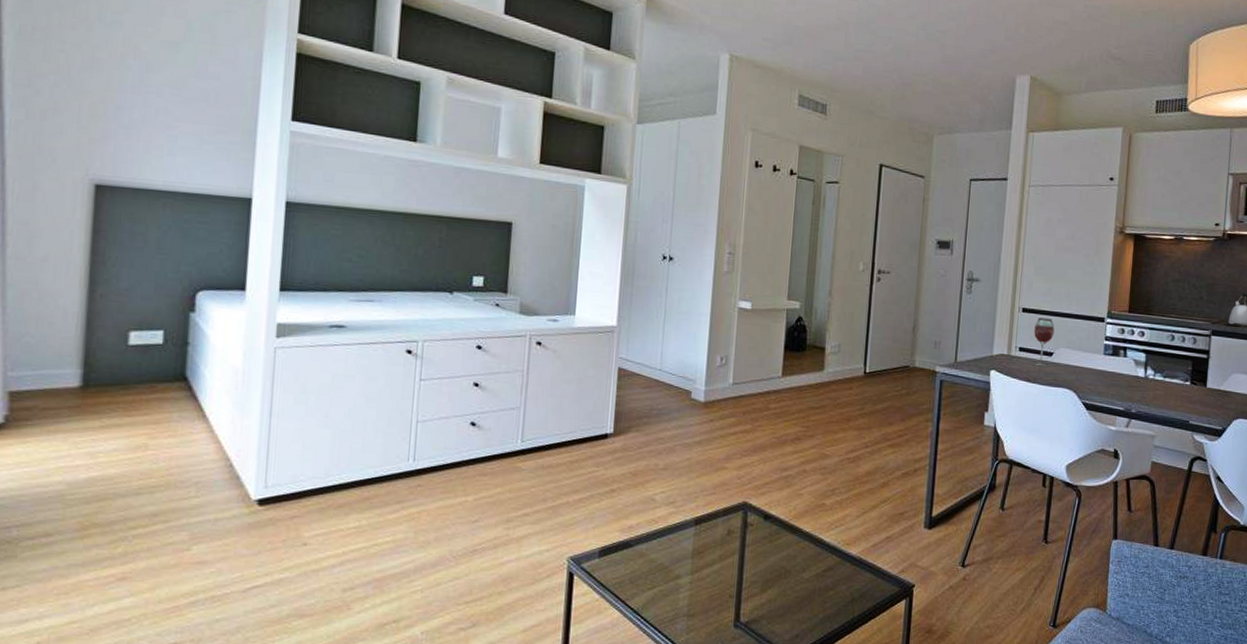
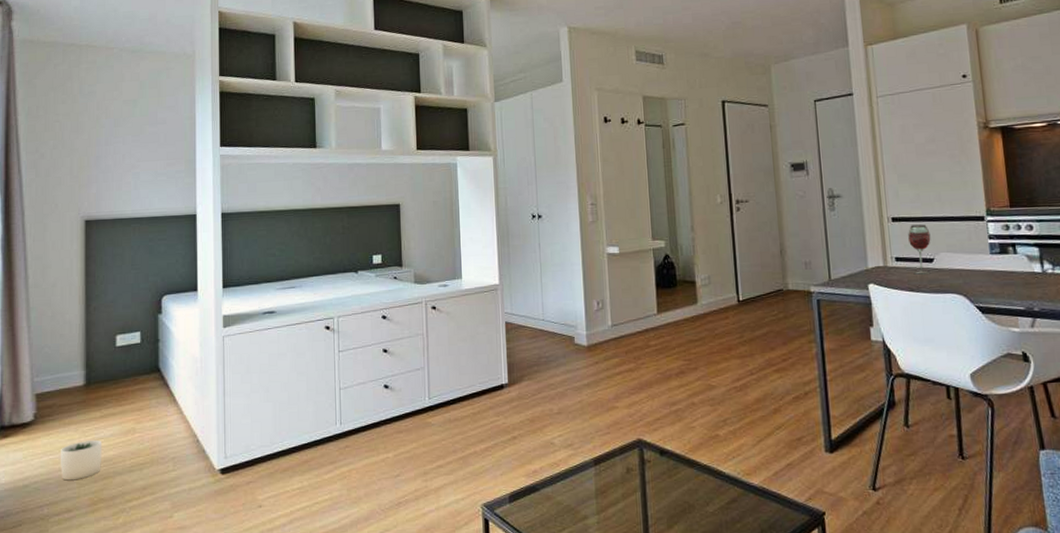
planter: none [39,453,100,500] -> present [61,439,103,481]

